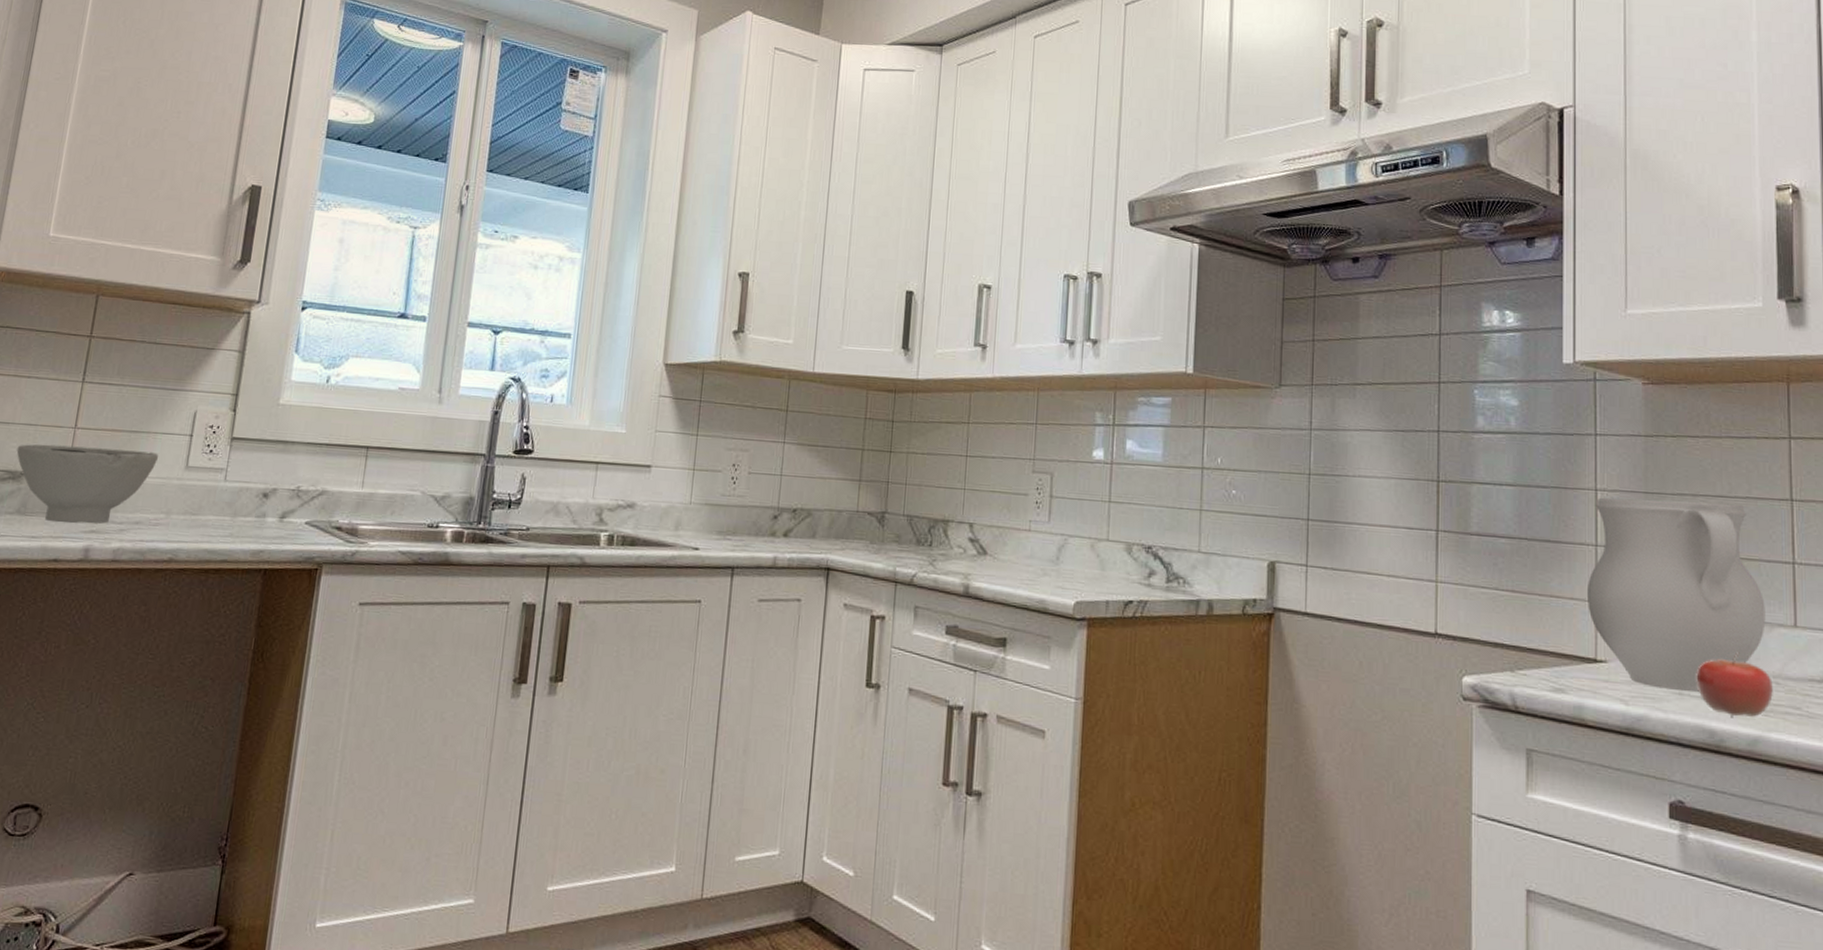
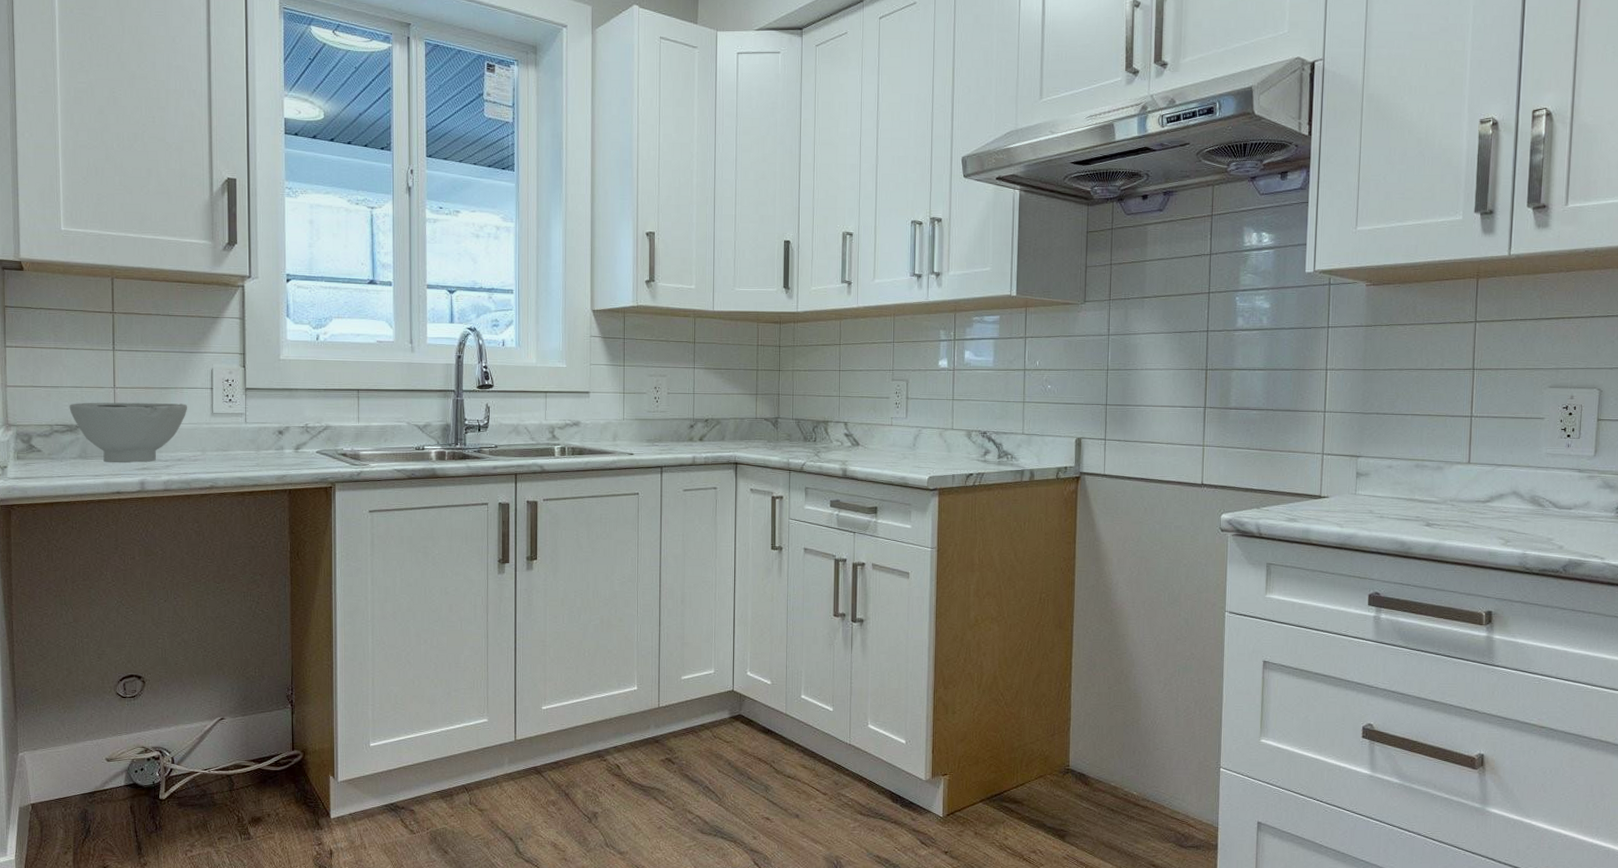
ceramic jug: present [1586,497,1766,693] -> none [1315,374,1448,516]
fruit: present [1696,652,1774,717] -> none [1393,484,1450,531]

